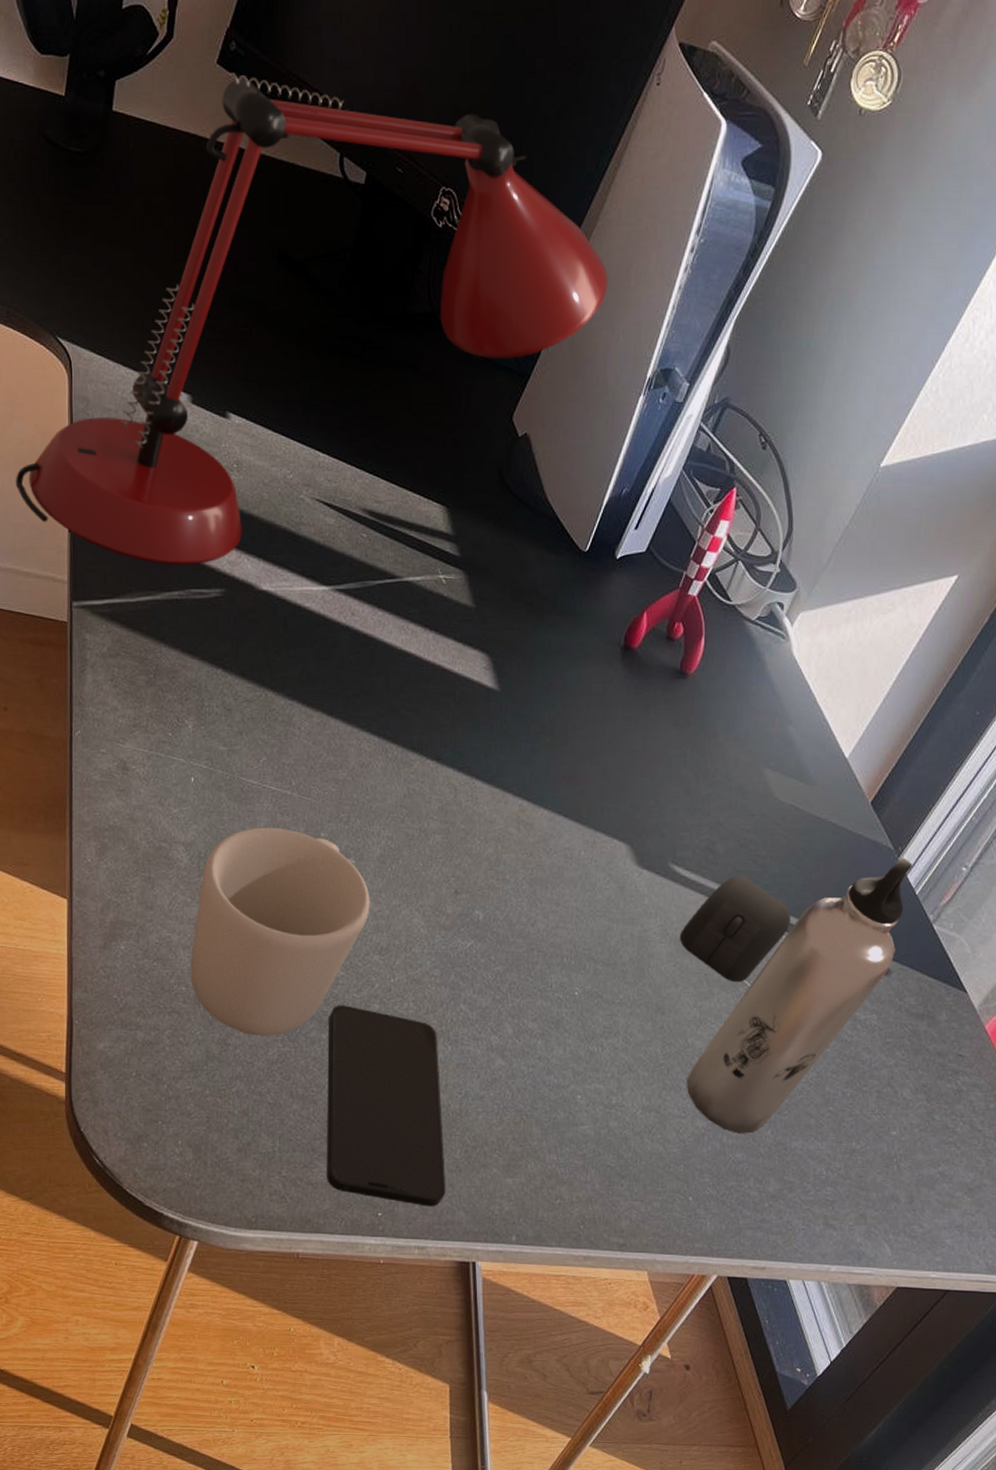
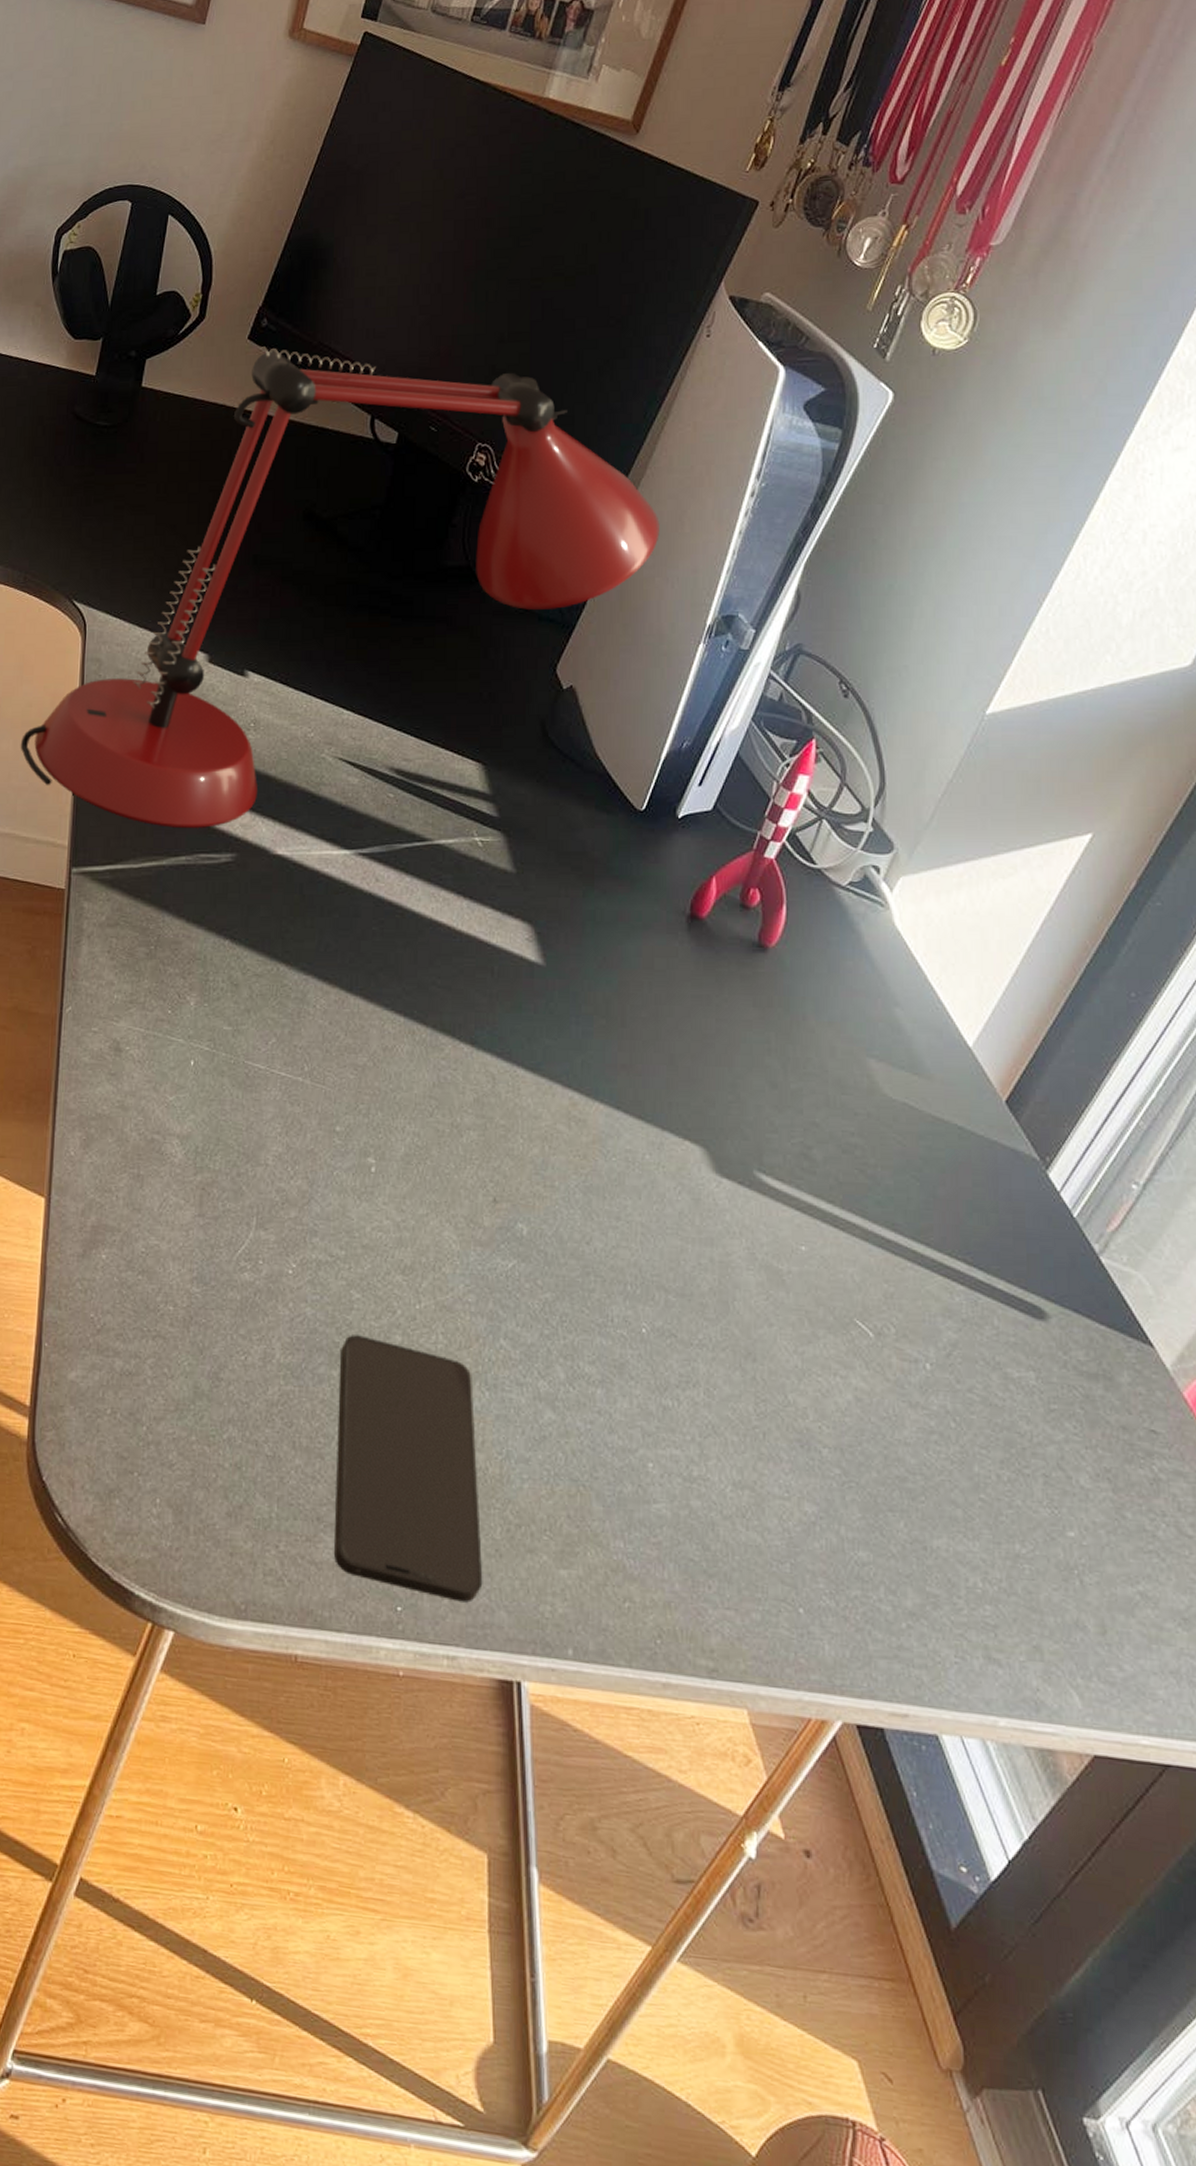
mug: present [190,827,370,1036] -> none [179,1118,392,1371]
computer mouse: present [680,875,791,983] -> none [773,1188,913,1324]
water bottle: present [686,857,913,1134] -> none [788,1170,1067,1525]

